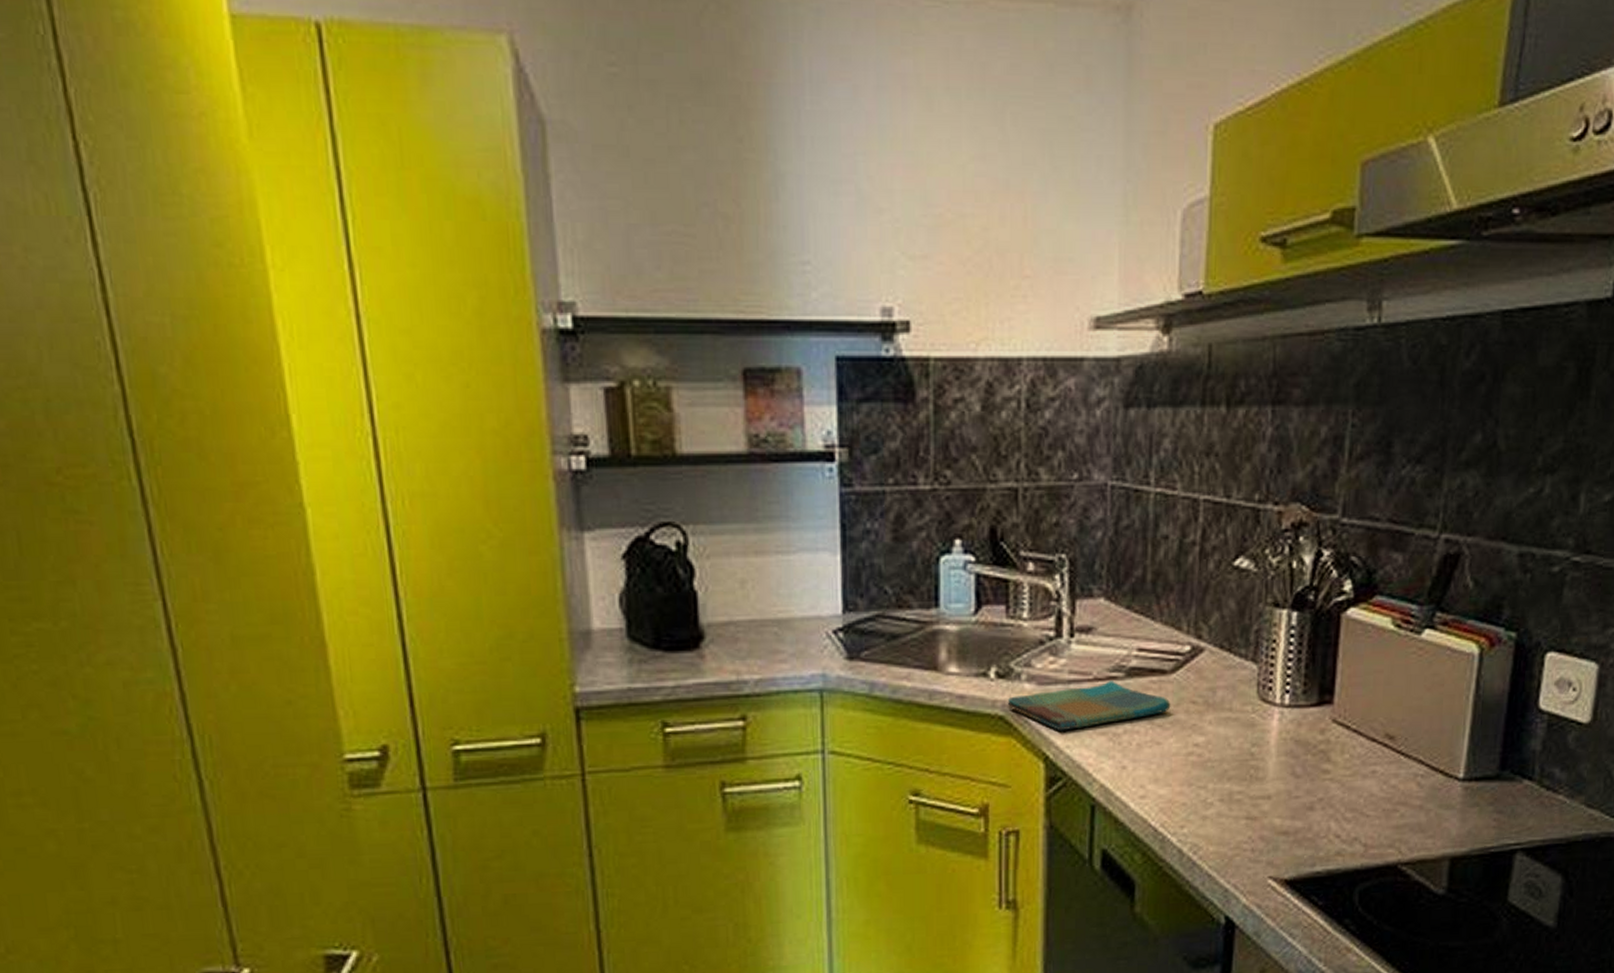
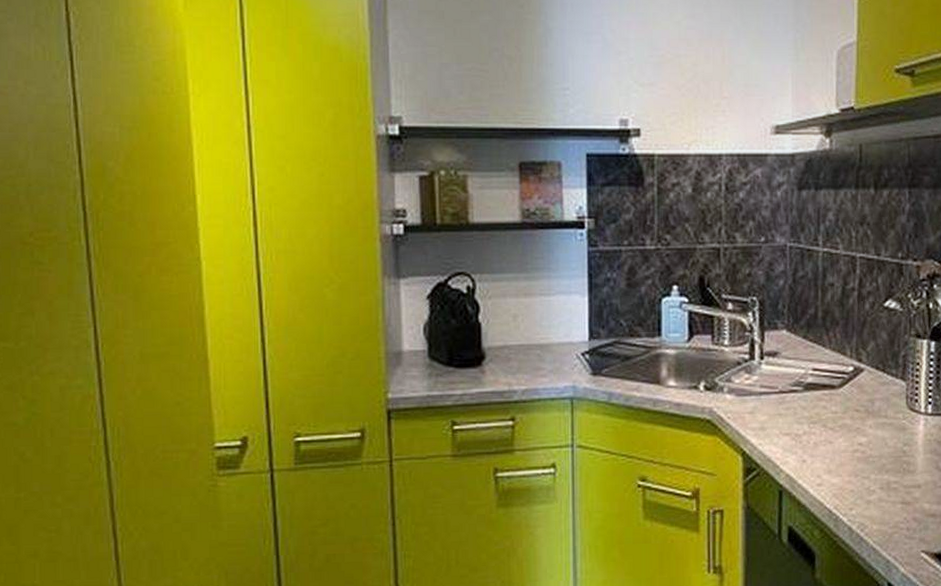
dish towel: present [1007,681,1171,731] -> none [713,393,839,432]

